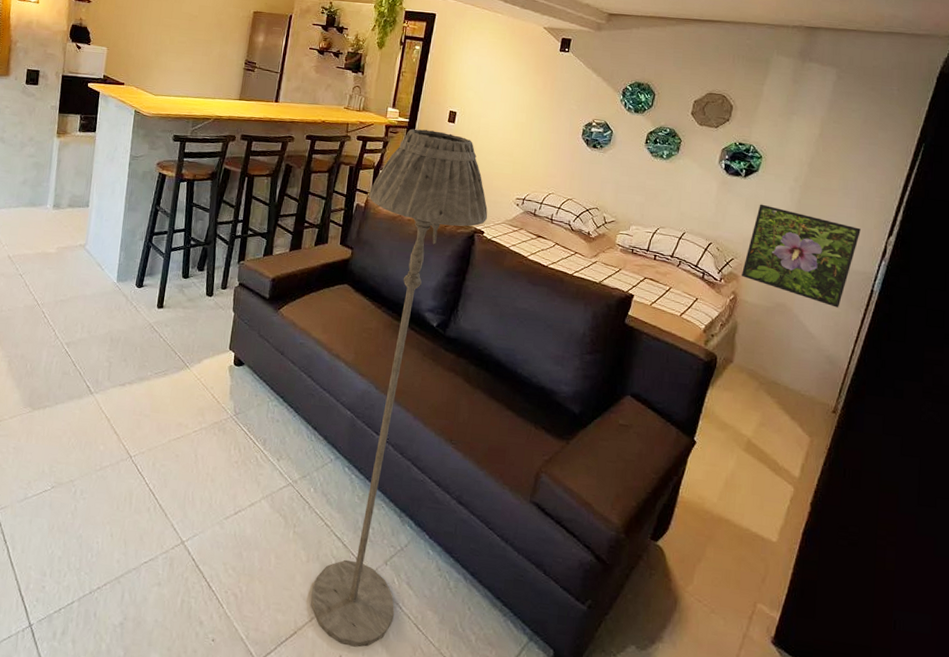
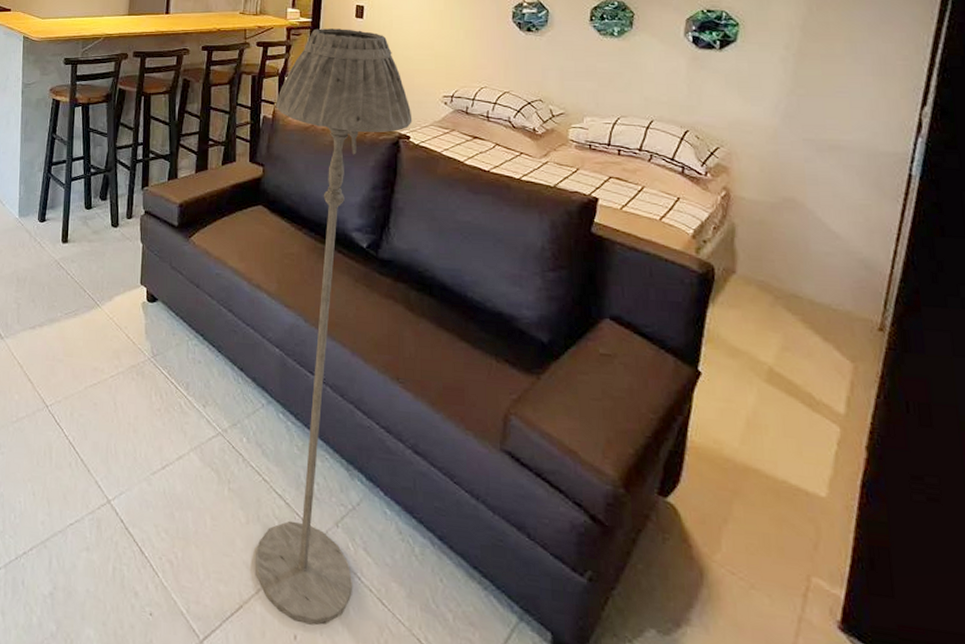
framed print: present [741,204,861,308] -> none [731,79,883,199]

